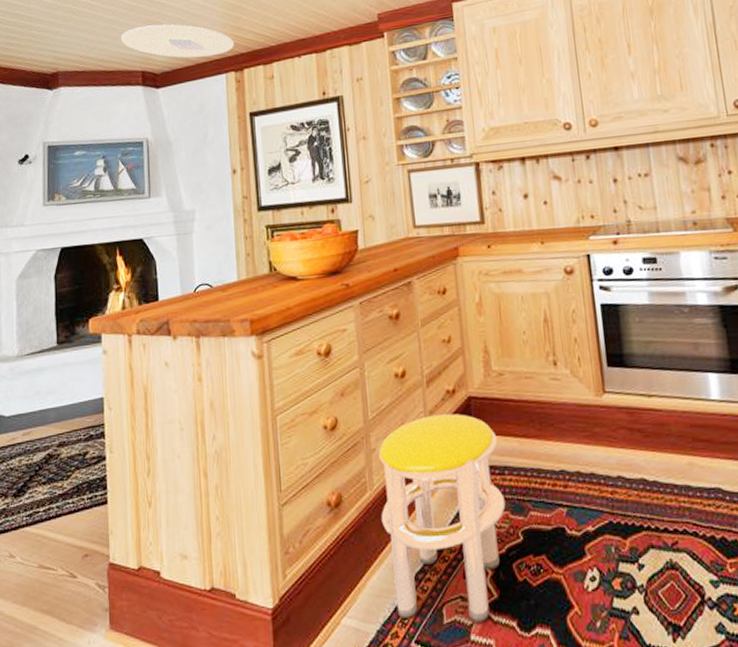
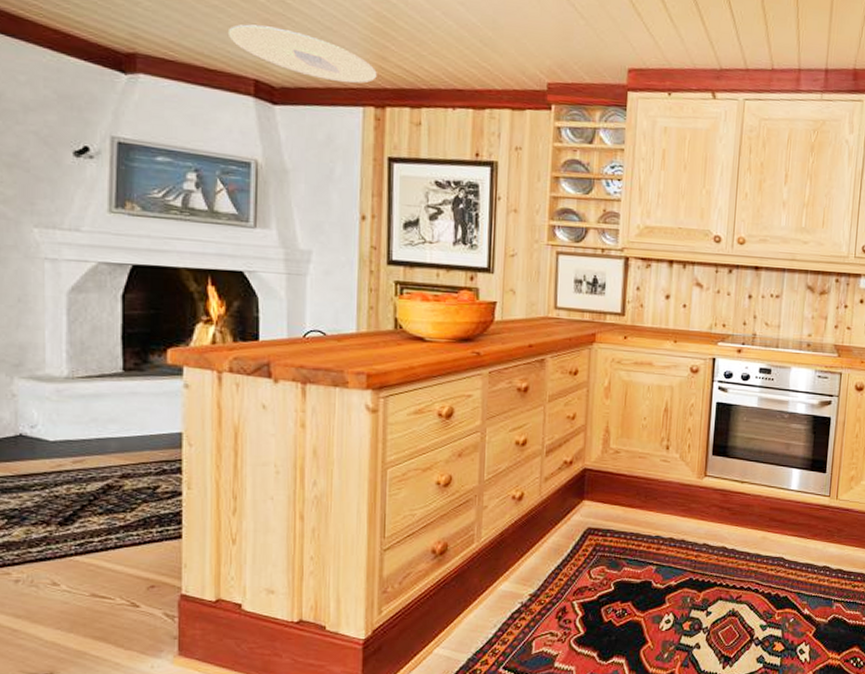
stool: present [378,414,506,622] -> none [484,481,605,653]

